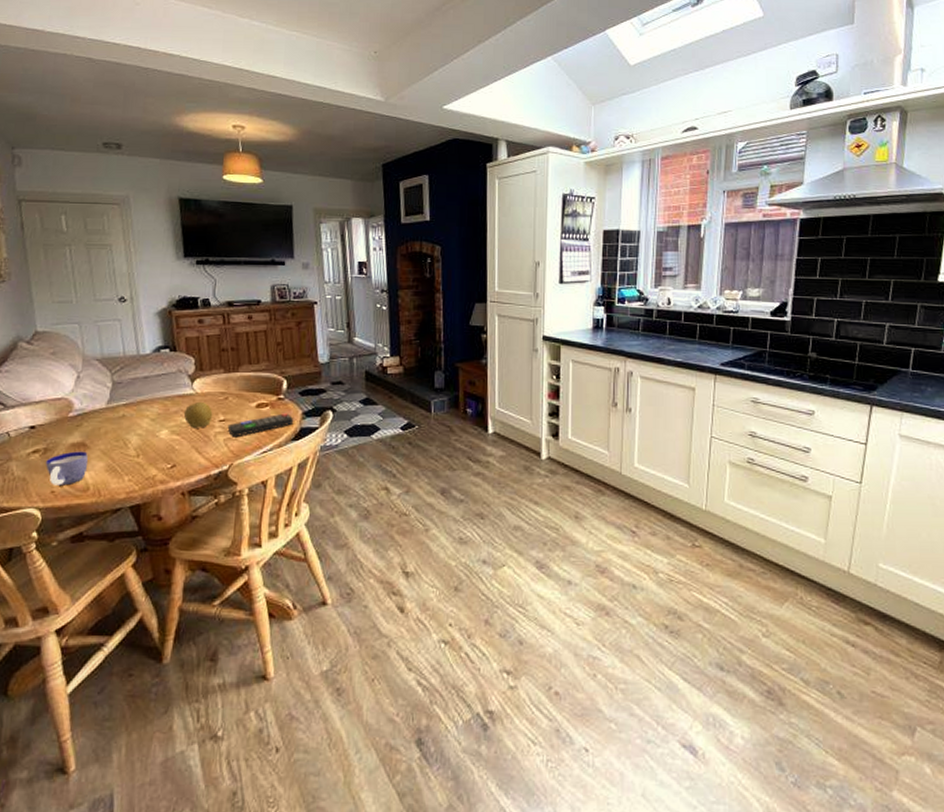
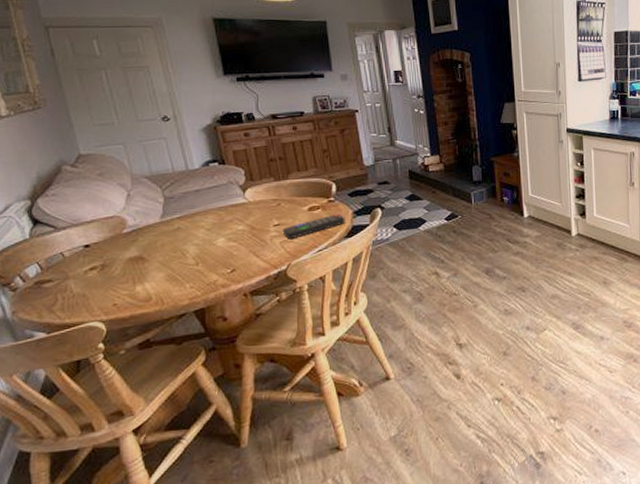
cup: present [45,451,88,486] -> none [103,264,147,299]
fruit: present [183,401,213,428] -> none [238,209,267,234]

